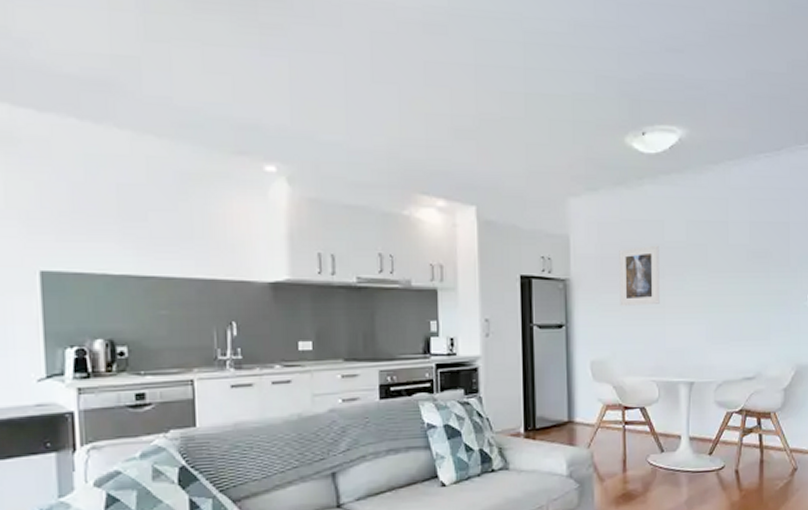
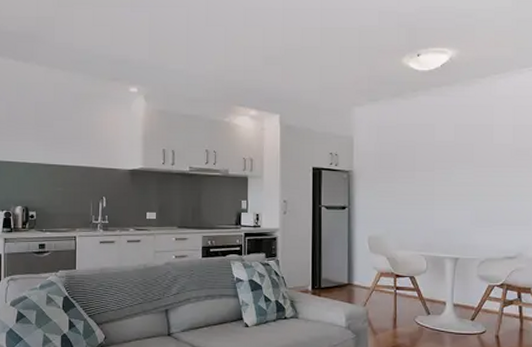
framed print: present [619,245,660,306] -> none [394,144,430,193]

